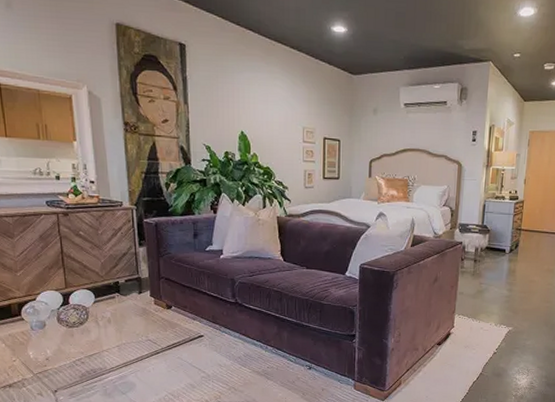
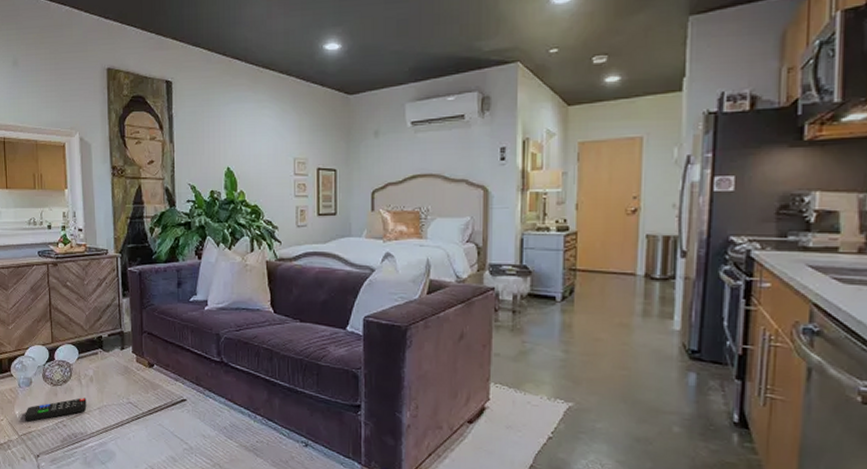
remote control: none [39,337,105,361] -> present [25,398,87,422]

